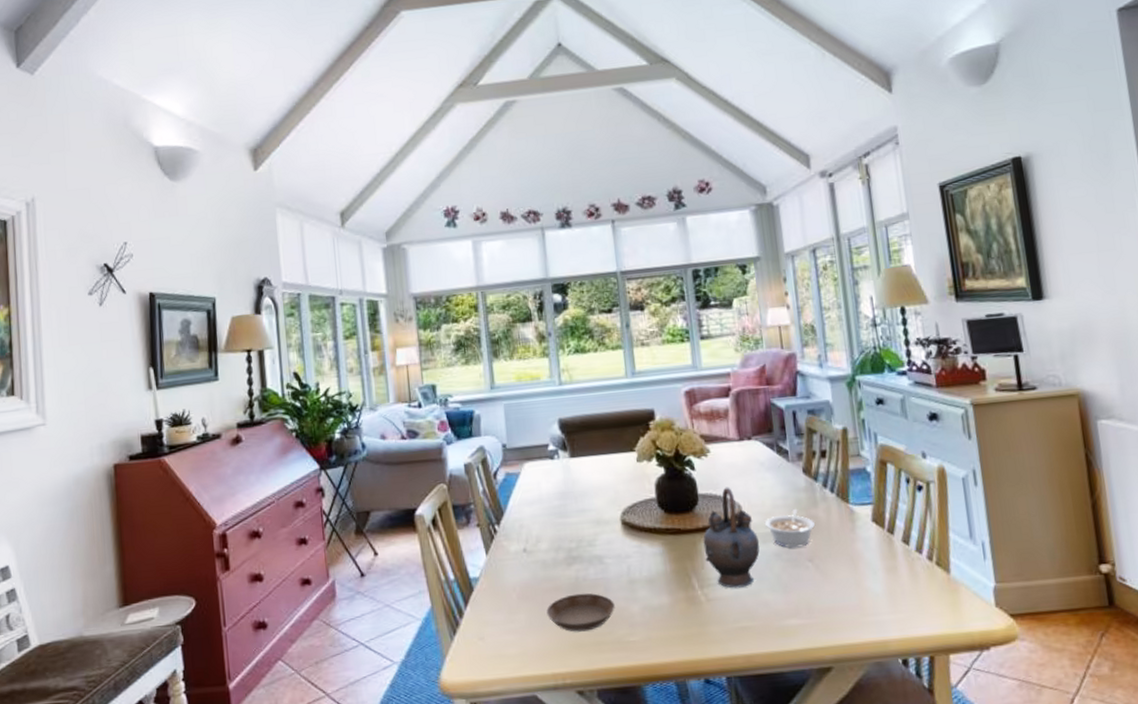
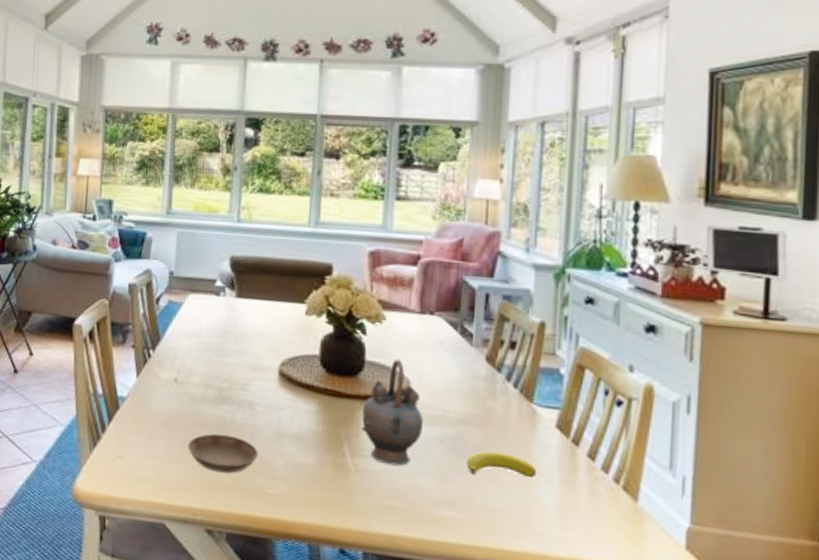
legume: present [764,509,815,548] -> none [432,397,489,438]
banana: none [802,554,864,580] -> present [467,451,537,479]

